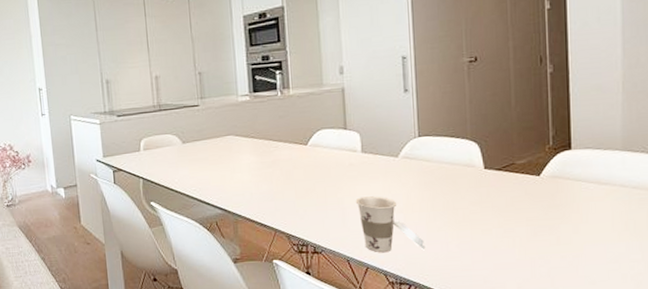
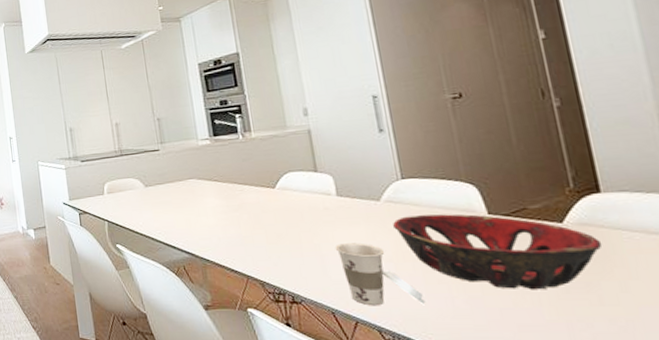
decorative bowl: none [407,169,566,234] -> present [393,214,603,290]

